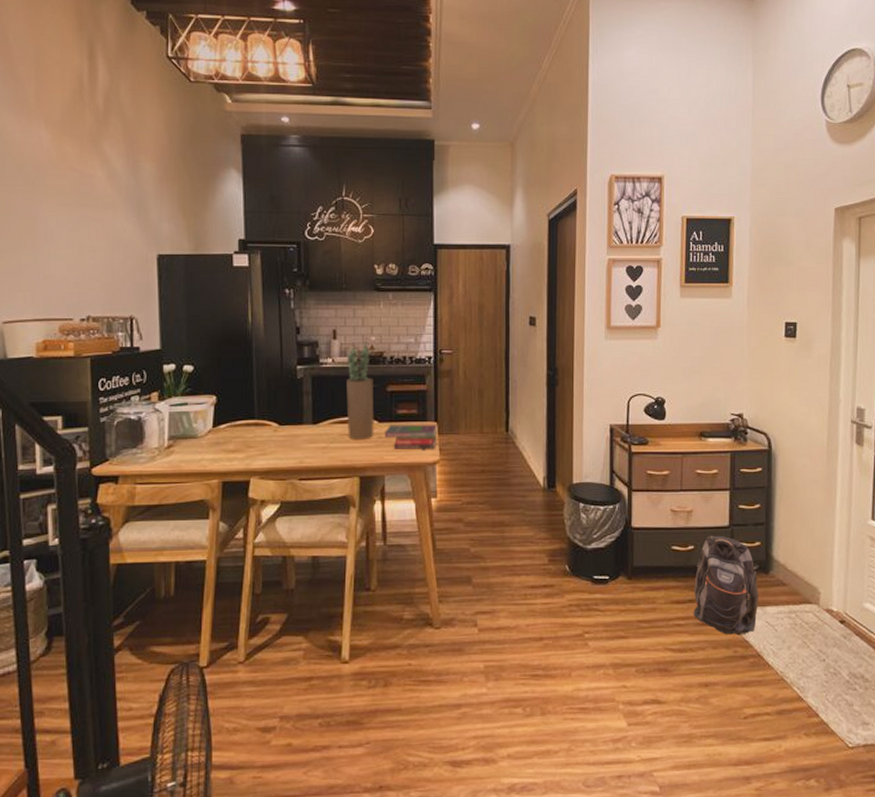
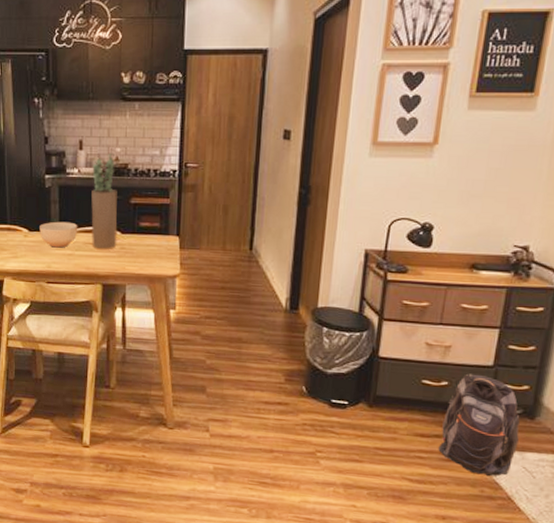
bowl: none [291,413,333,441] -> present [40,221,78,248]
books: present [384,424,438,451] -> none [126,236,180,264]

